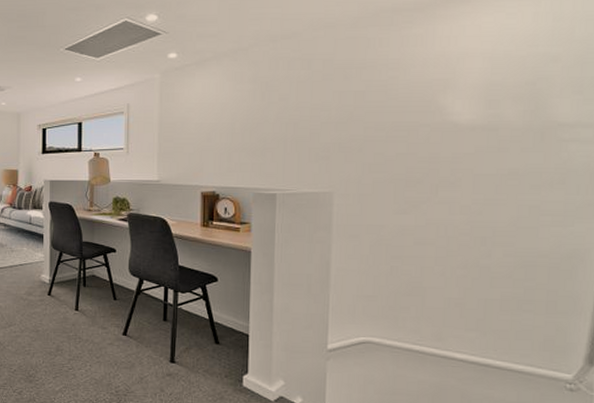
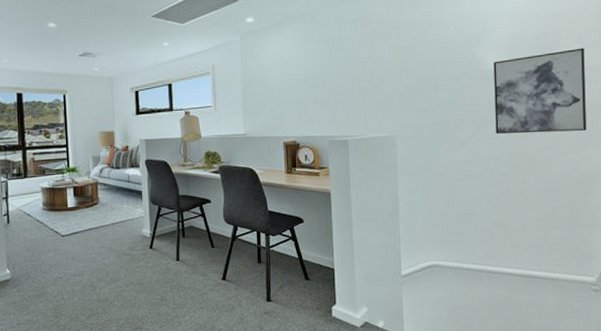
wall art: none [458,100,584,199] -> present [493,48,587,134]

